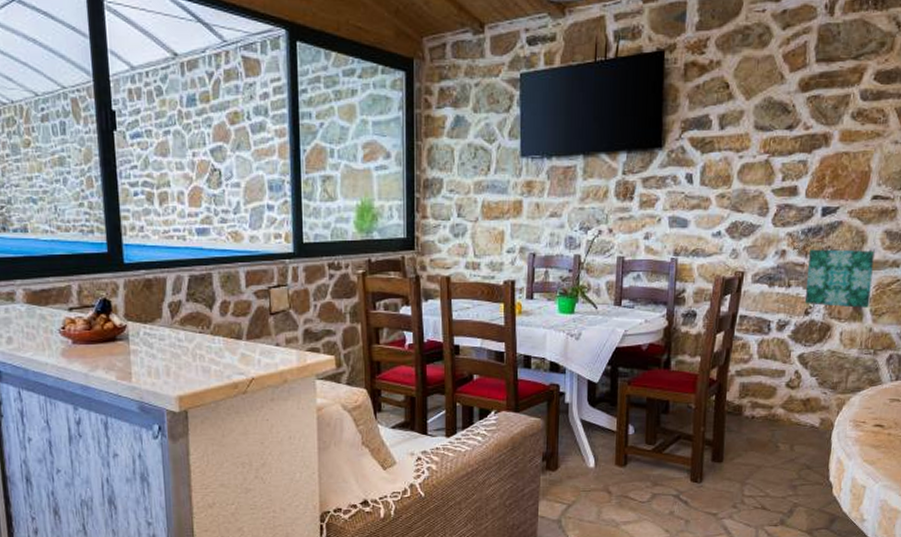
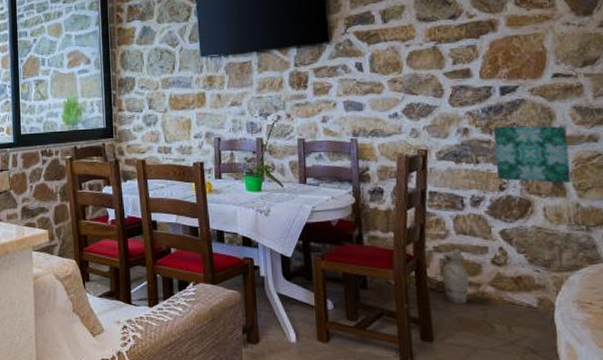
ceramic jug: none [739,372,764,425] -> present [442,248,469,303]

